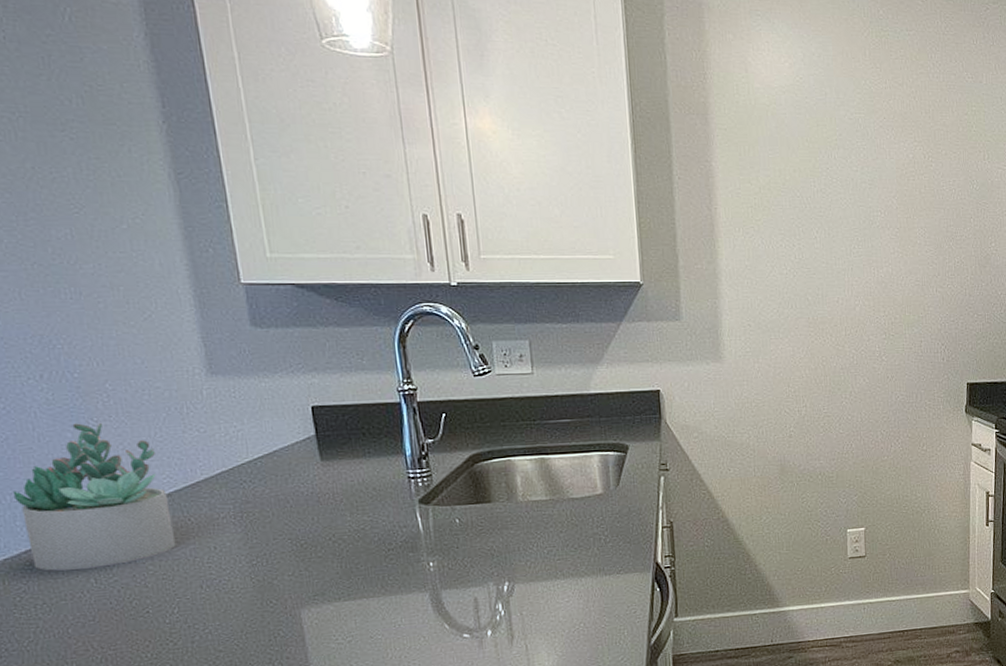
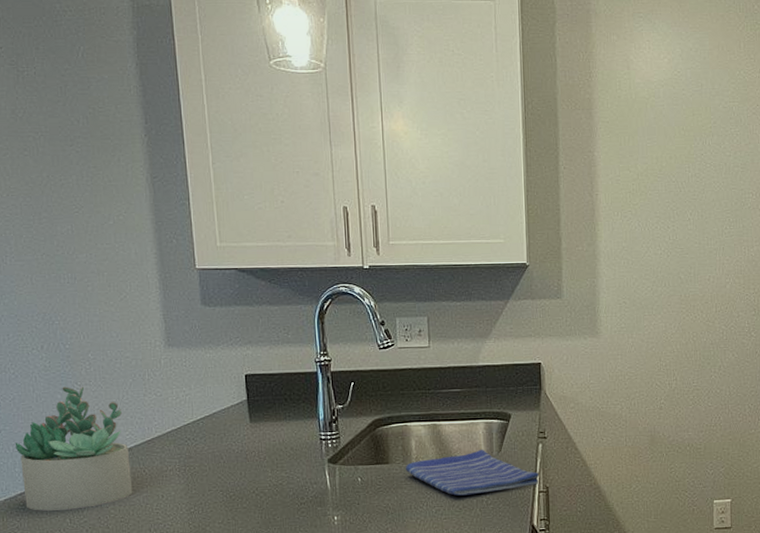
dish towel: none [511,484,662,535] -> present [406,450,539,496]

